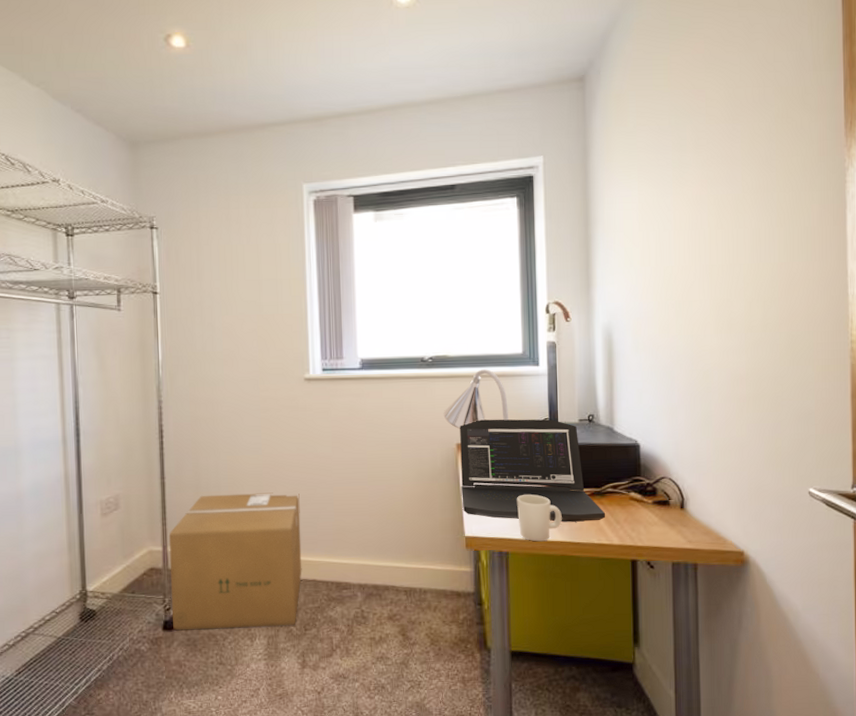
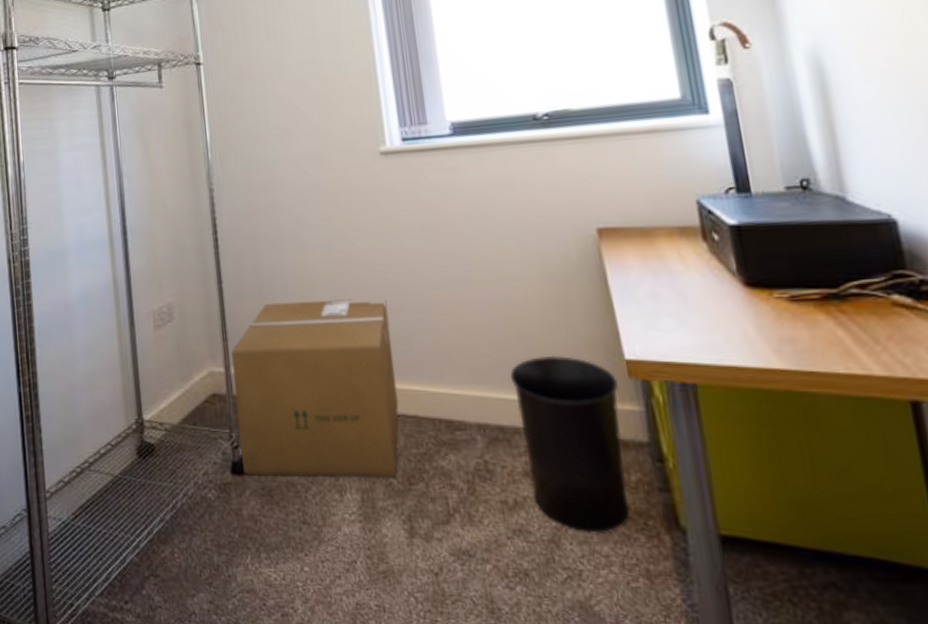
waste bin: none [385,533,459,656] -> present [510,355,630,533]
table lamp: present [443,369,508,429] -> none [572,123,672,208]
laptop: present [460,419,606,522] -> none [599,188,854,340]
mug: present [517,494,562,542] -> none [700,299,779,369]

